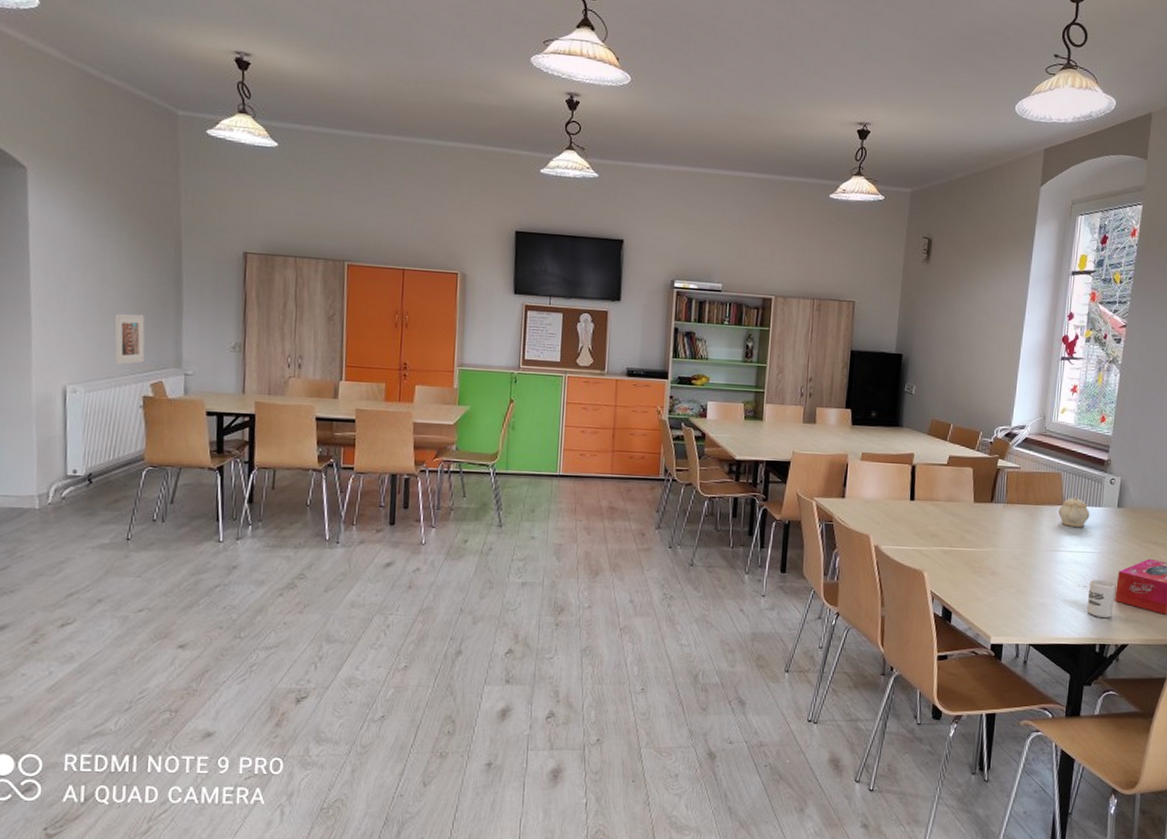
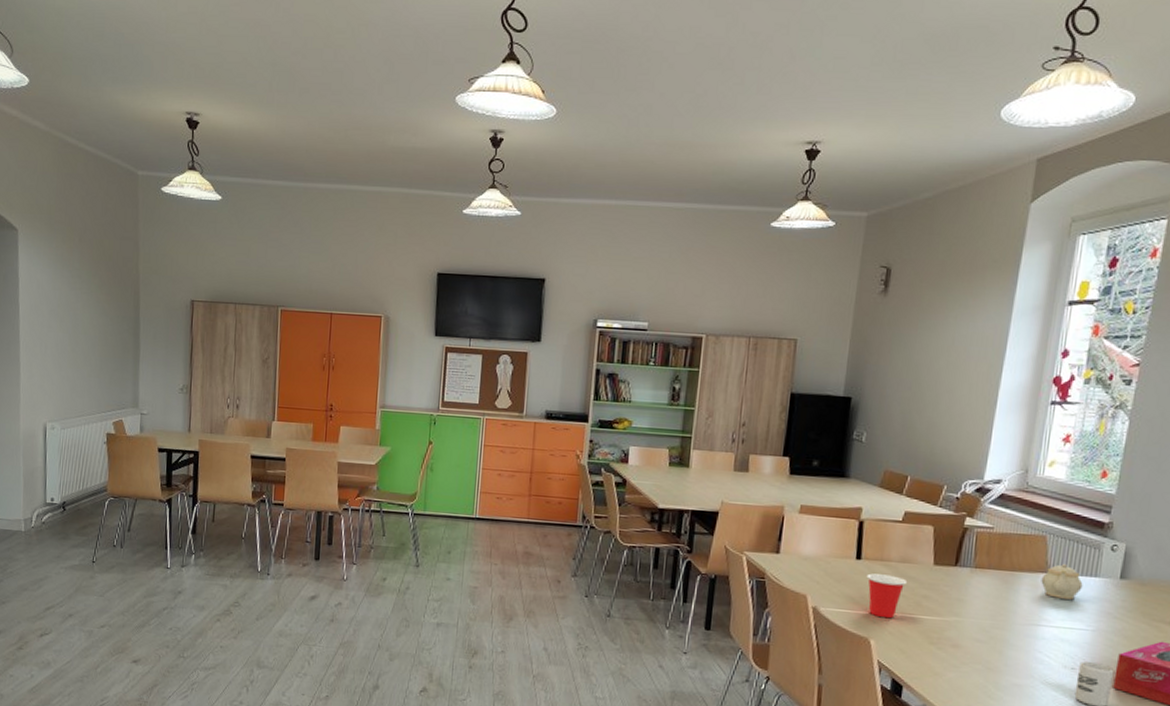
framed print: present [114,313,145,364] -> none [84,358,109,404]
cup: none [919,512,953,552] -> present [866,573,908,619]

